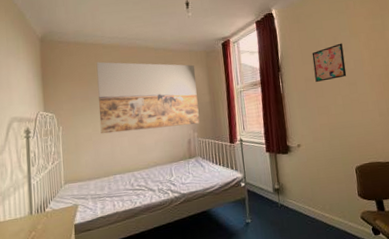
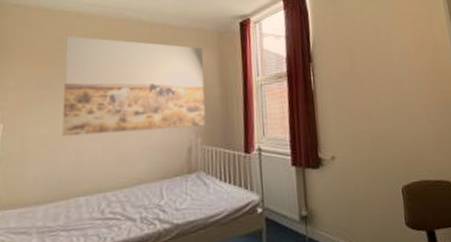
wall art: present [312,43,347,82] -> none [349,32,391,77]

